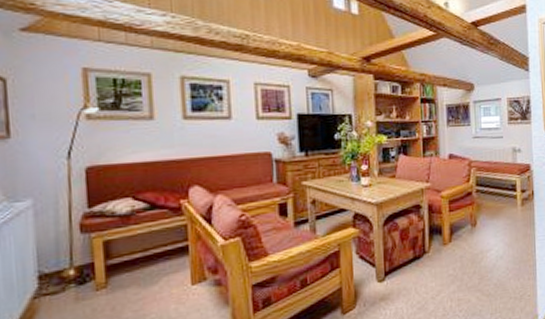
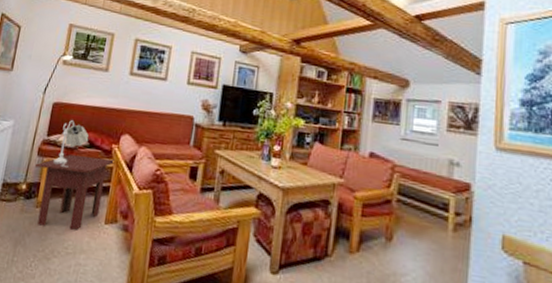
side table: none [81,216,187,309] -> present [35,155,114,230]
table lamp: none [105,183,148,238] -> present [53,120,90,168]

